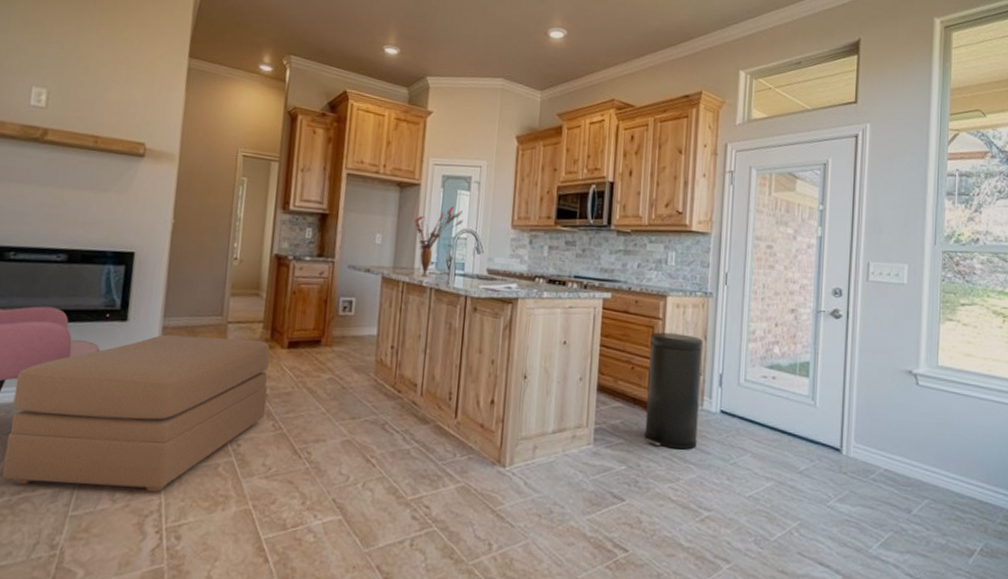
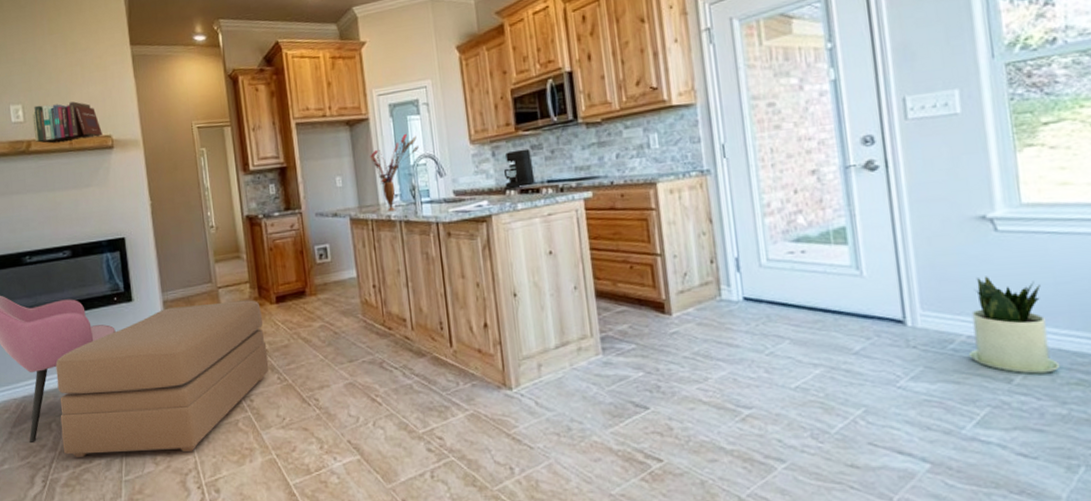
books: none [53,94,136,142] -> present [32,101,103,144]
coffee maker: none [535,242,565,277] -> present [503,148,535,188]
pedal bin: present [645,332,704,450] -> none [646,221,722,348]
planter: none [884,421,946,509] -> present [969,276,1061,374]

